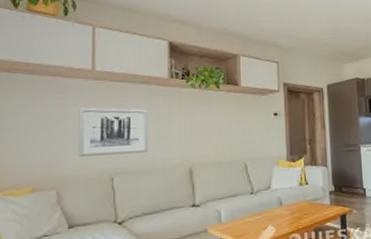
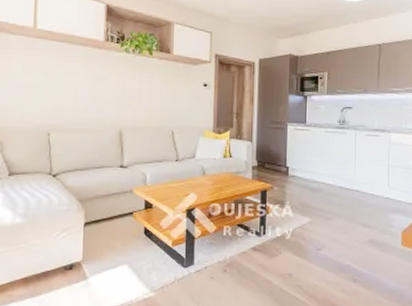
wall art: present [78,107,149,157] -> none [18,63,84,112]

